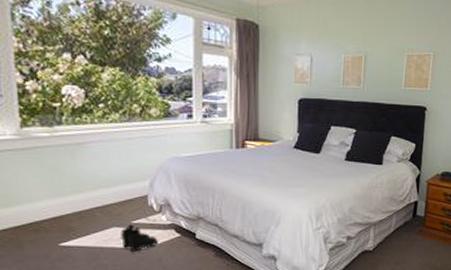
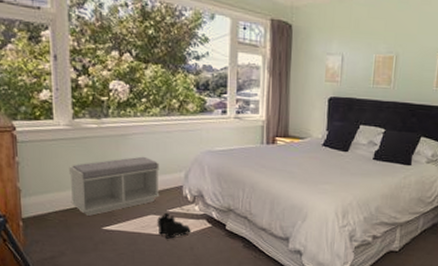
bench: none [18,165,123,232] -> present [69,156,160,216]

